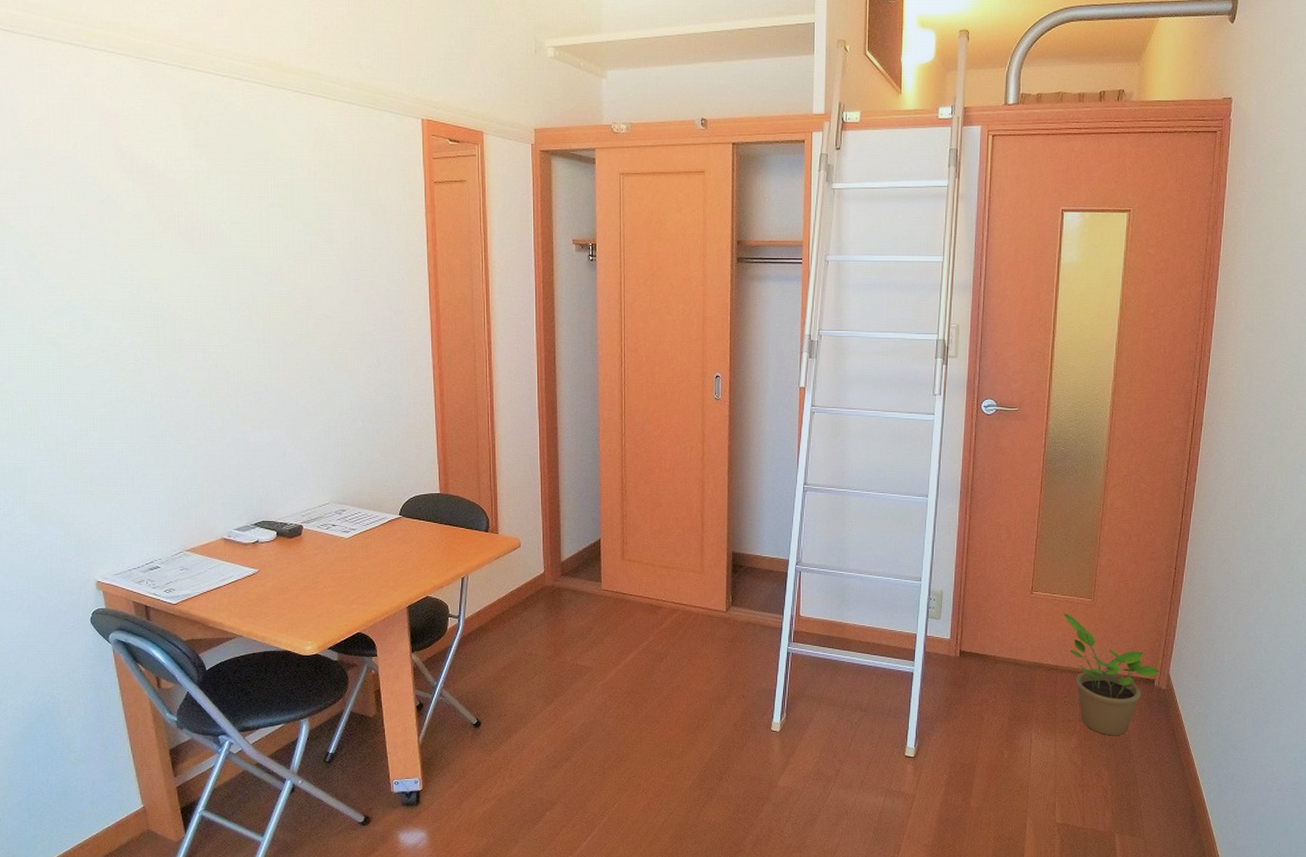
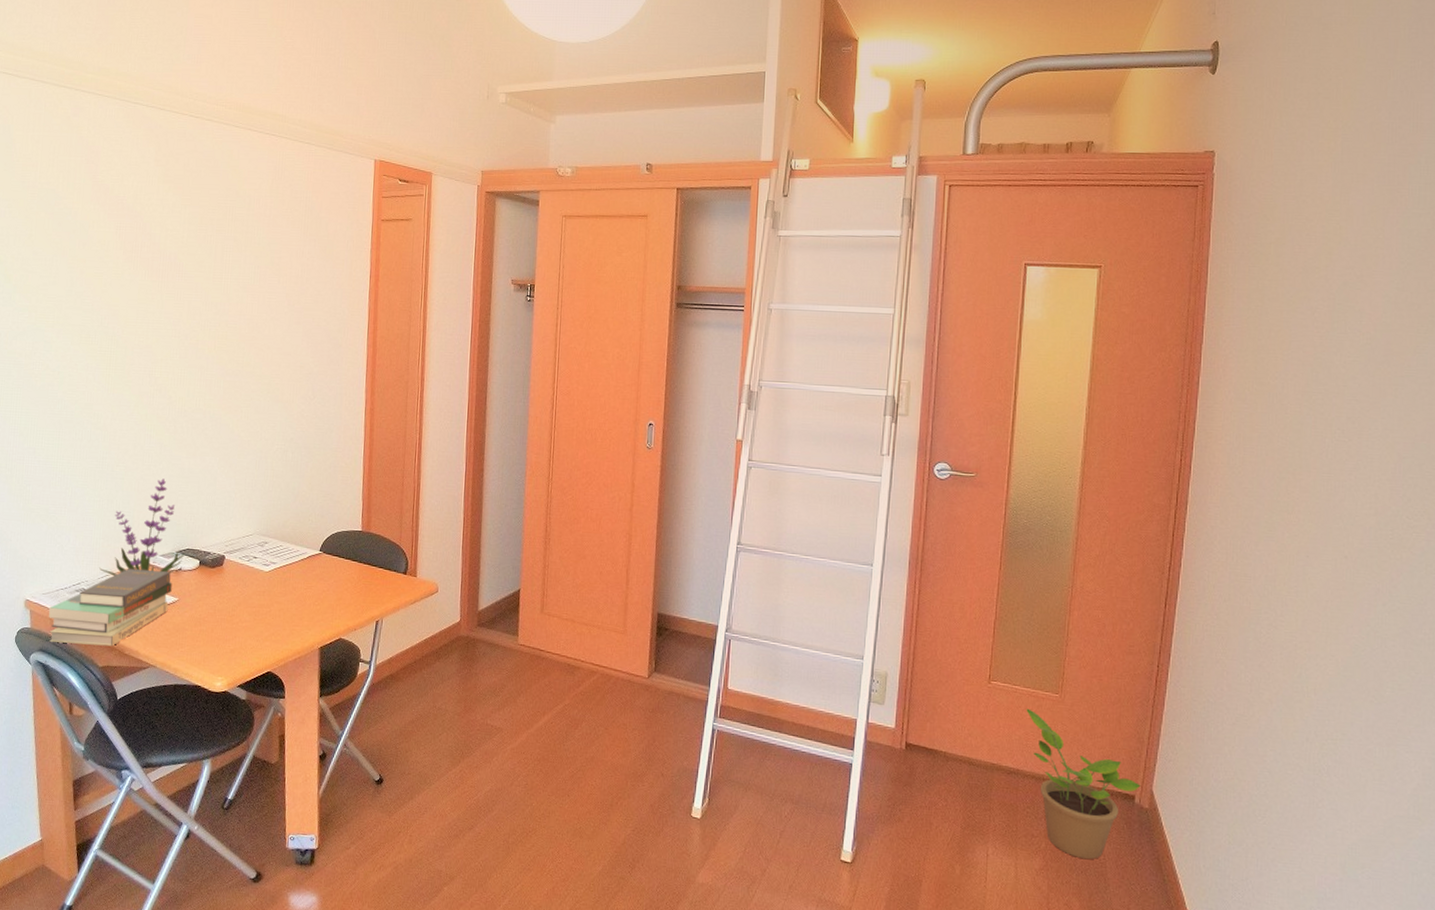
books: none [122,545,251,621] -> present [48,569,172,647]
plant: none [172,453,262,553] -> present [99,478,186,577]

